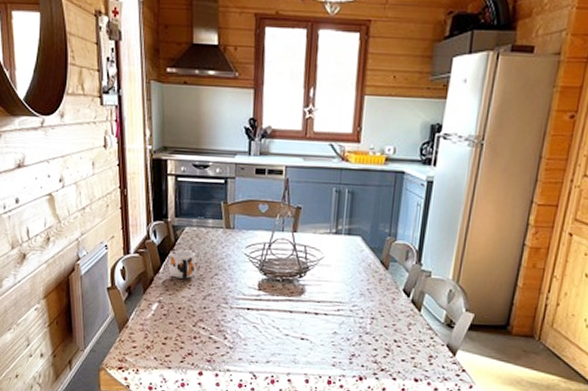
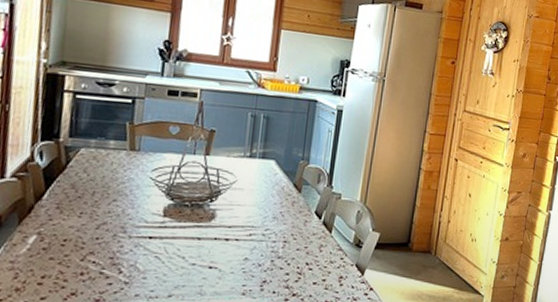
mug: present [168,248,197,279] -> none [54,171,92,206]

